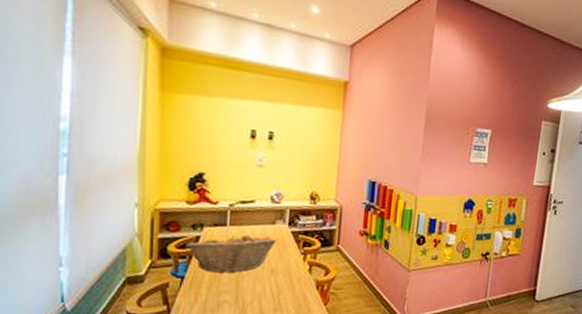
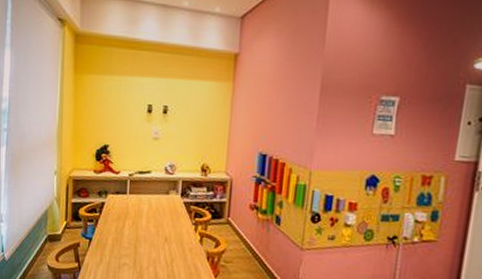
fruit basket: present [185,234,276,273] -> none [93,203,170,238]

